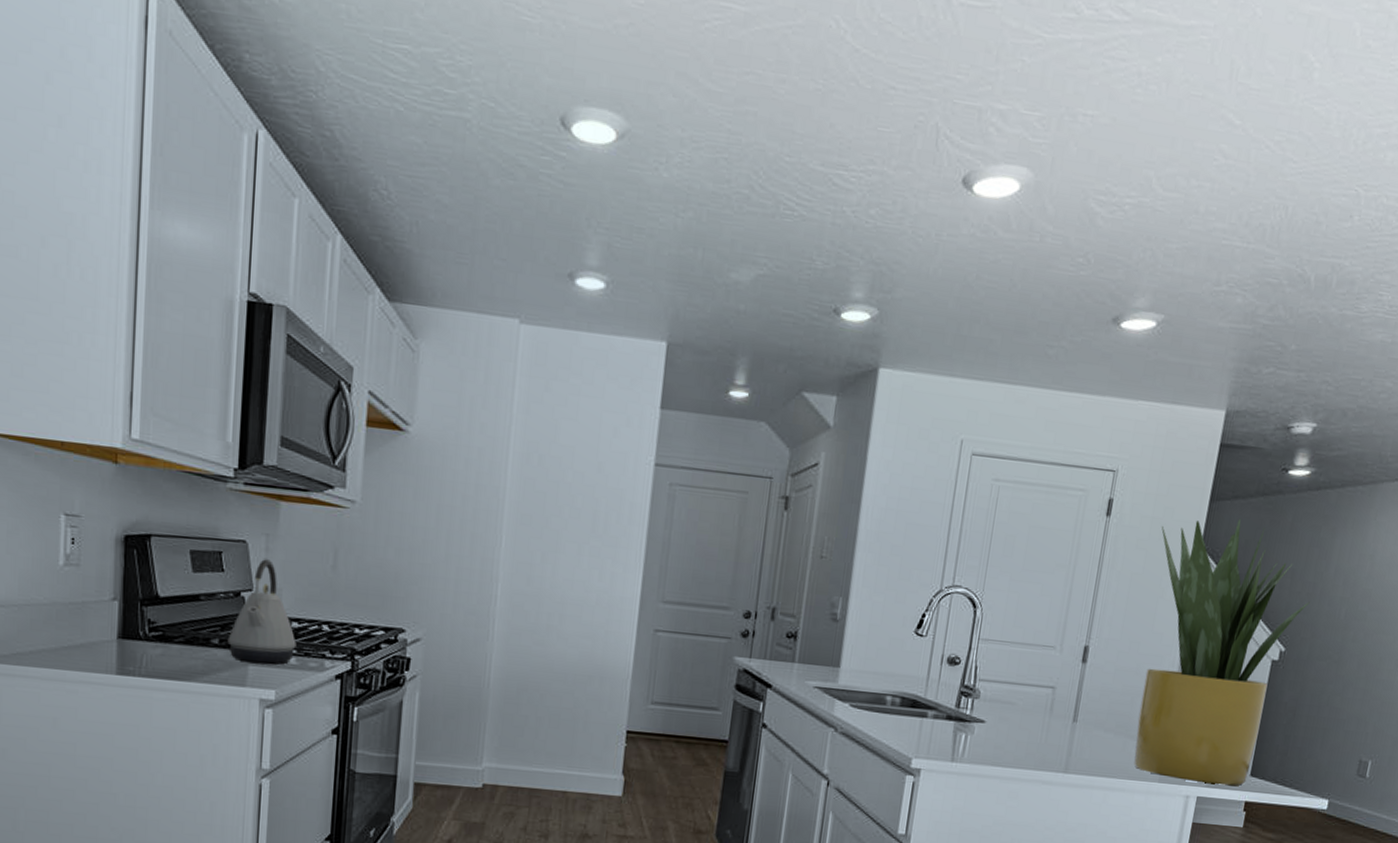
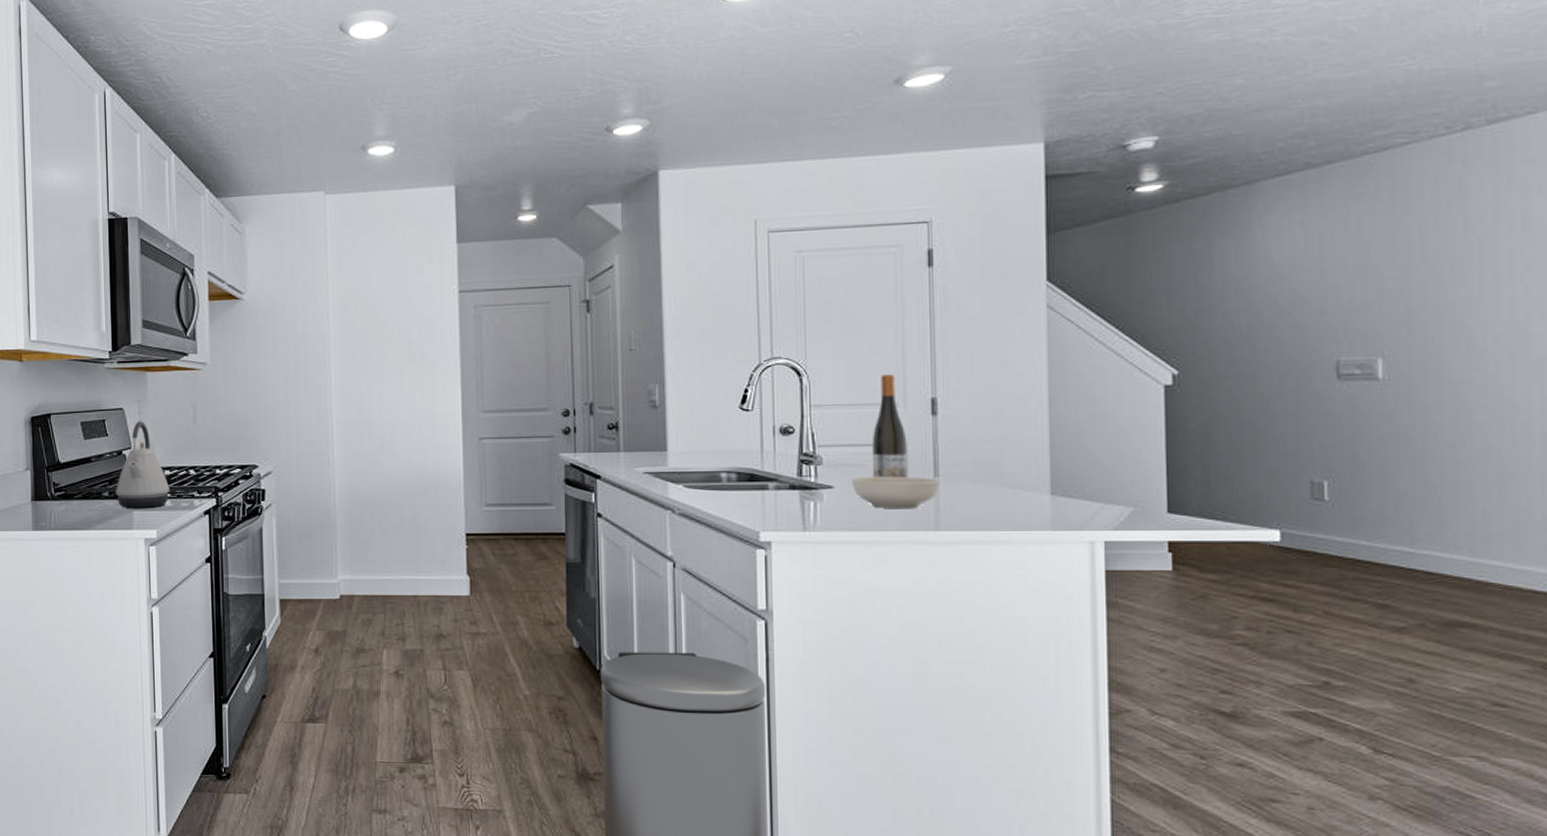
bowl: none [1001,714,1077,751] -> present [852,476,940,509]
wine bottle: none [1020,616,1058,720] -> present [871,373,908,478]
planter: present [1134,518,1310,786] -> none [994,245,1198,526]

